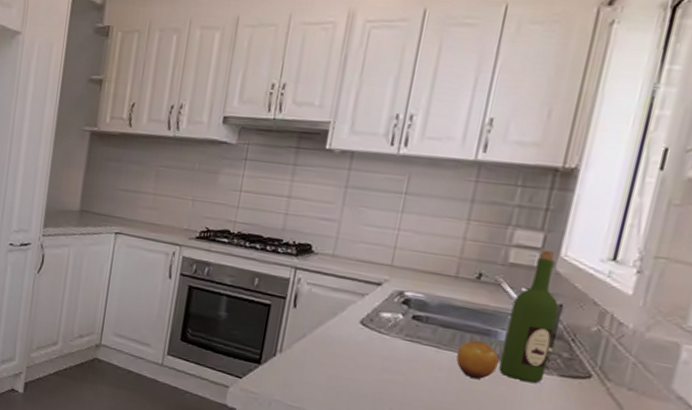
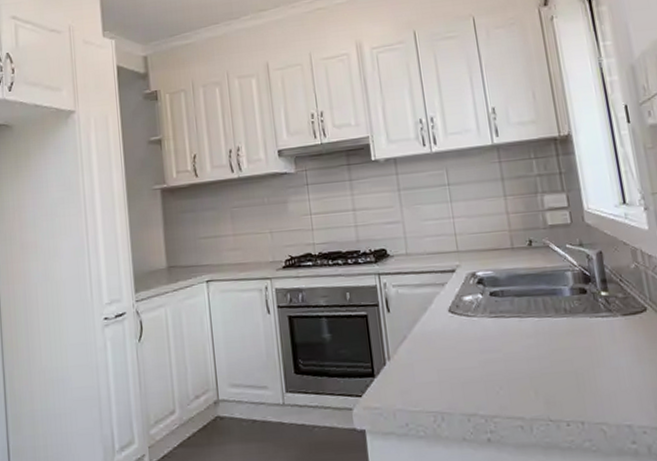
fruit: present [456,340,499,379] -> none [536,301,573,337]
wine bottle: present [498,249,559,383] -> none [564,207,612,329]

